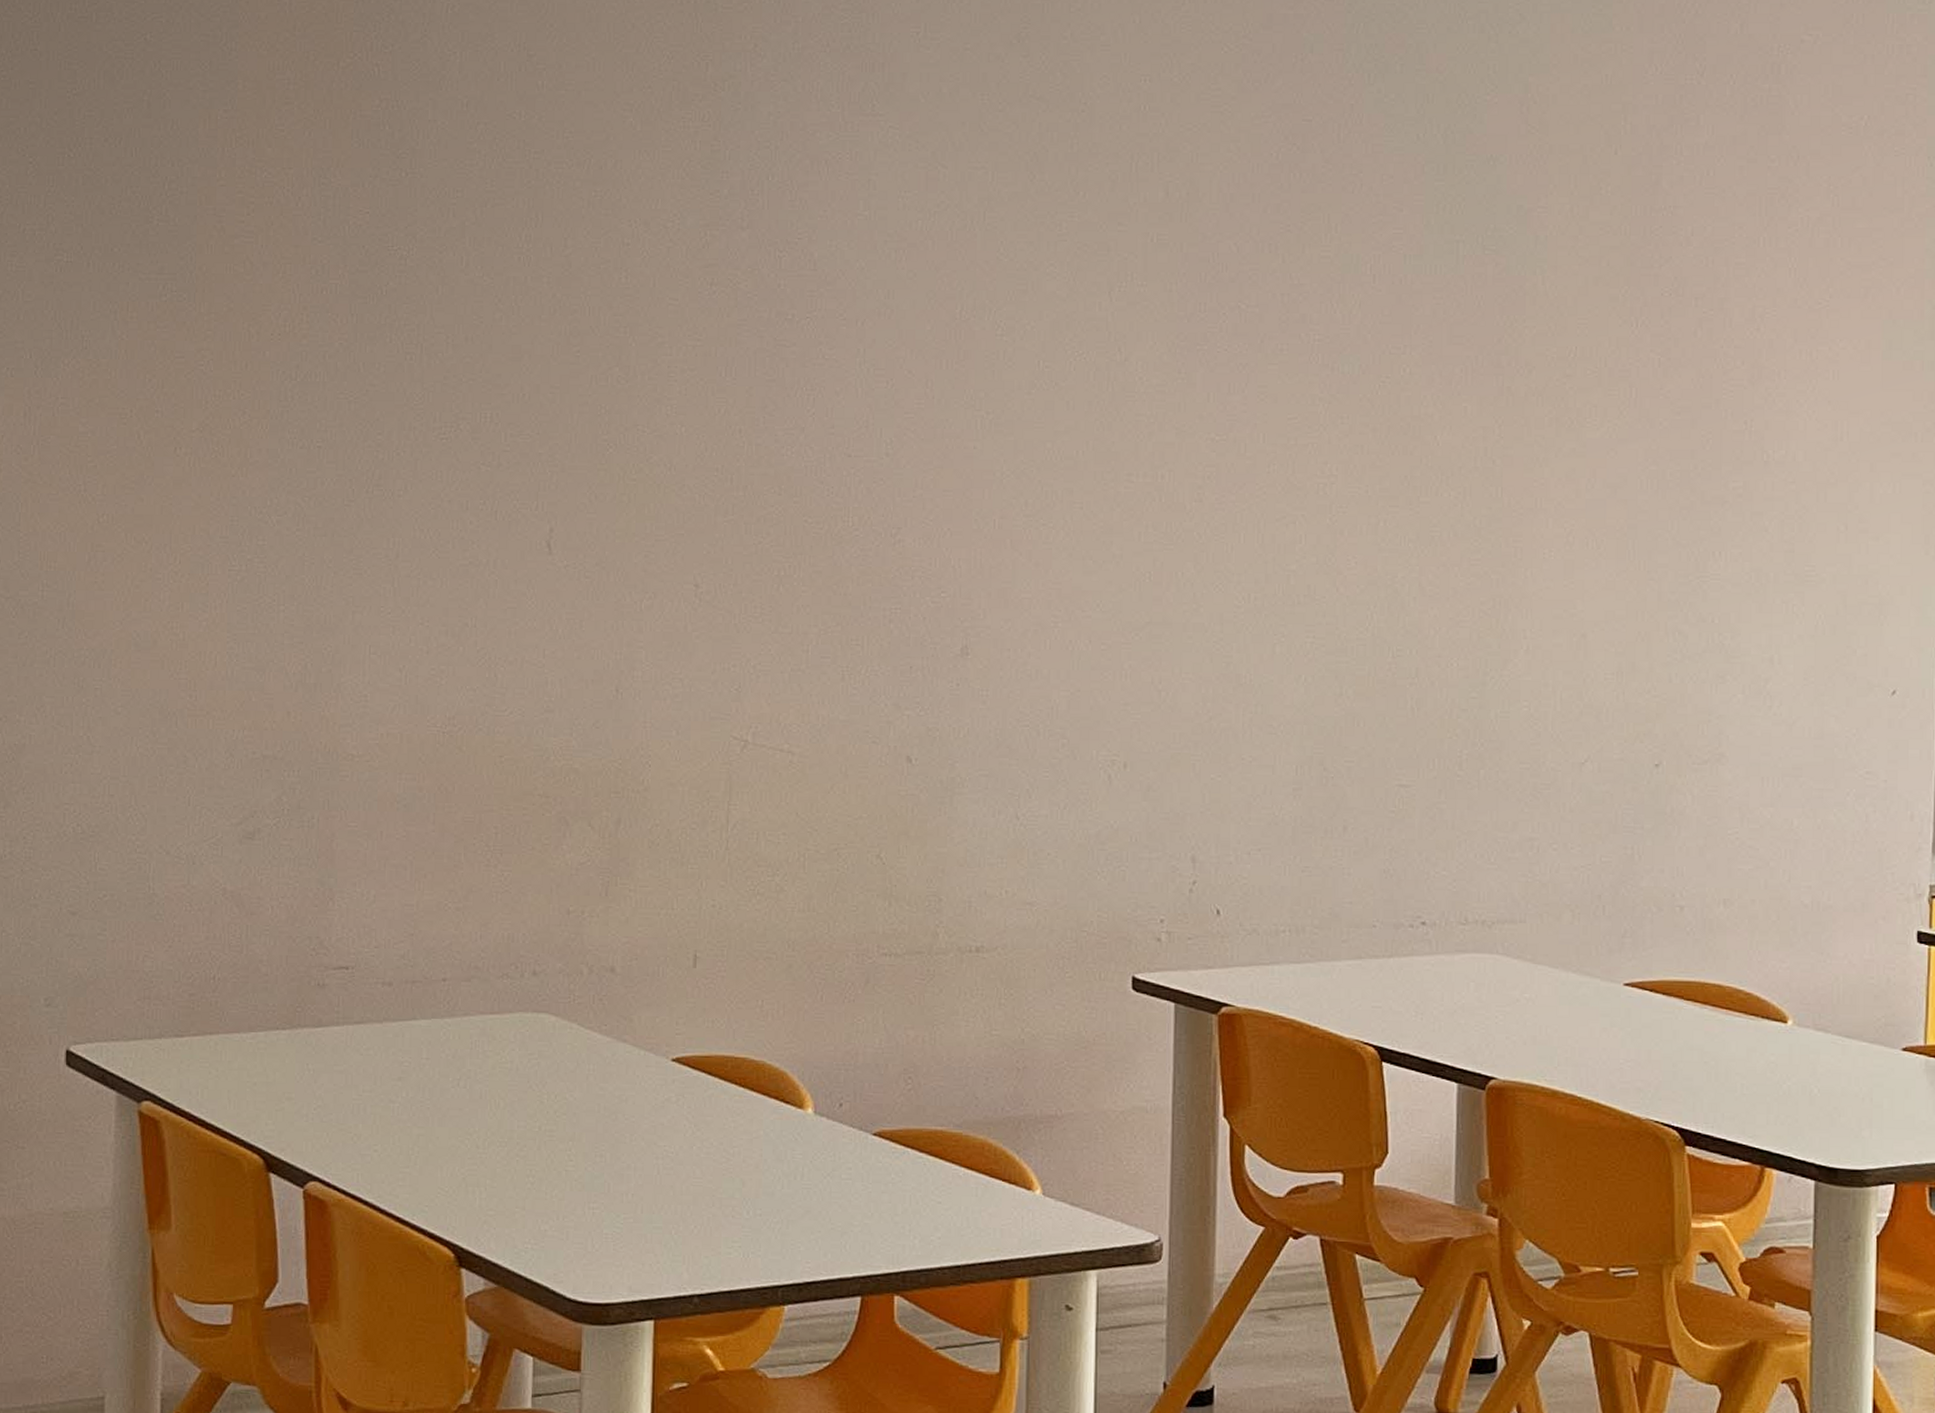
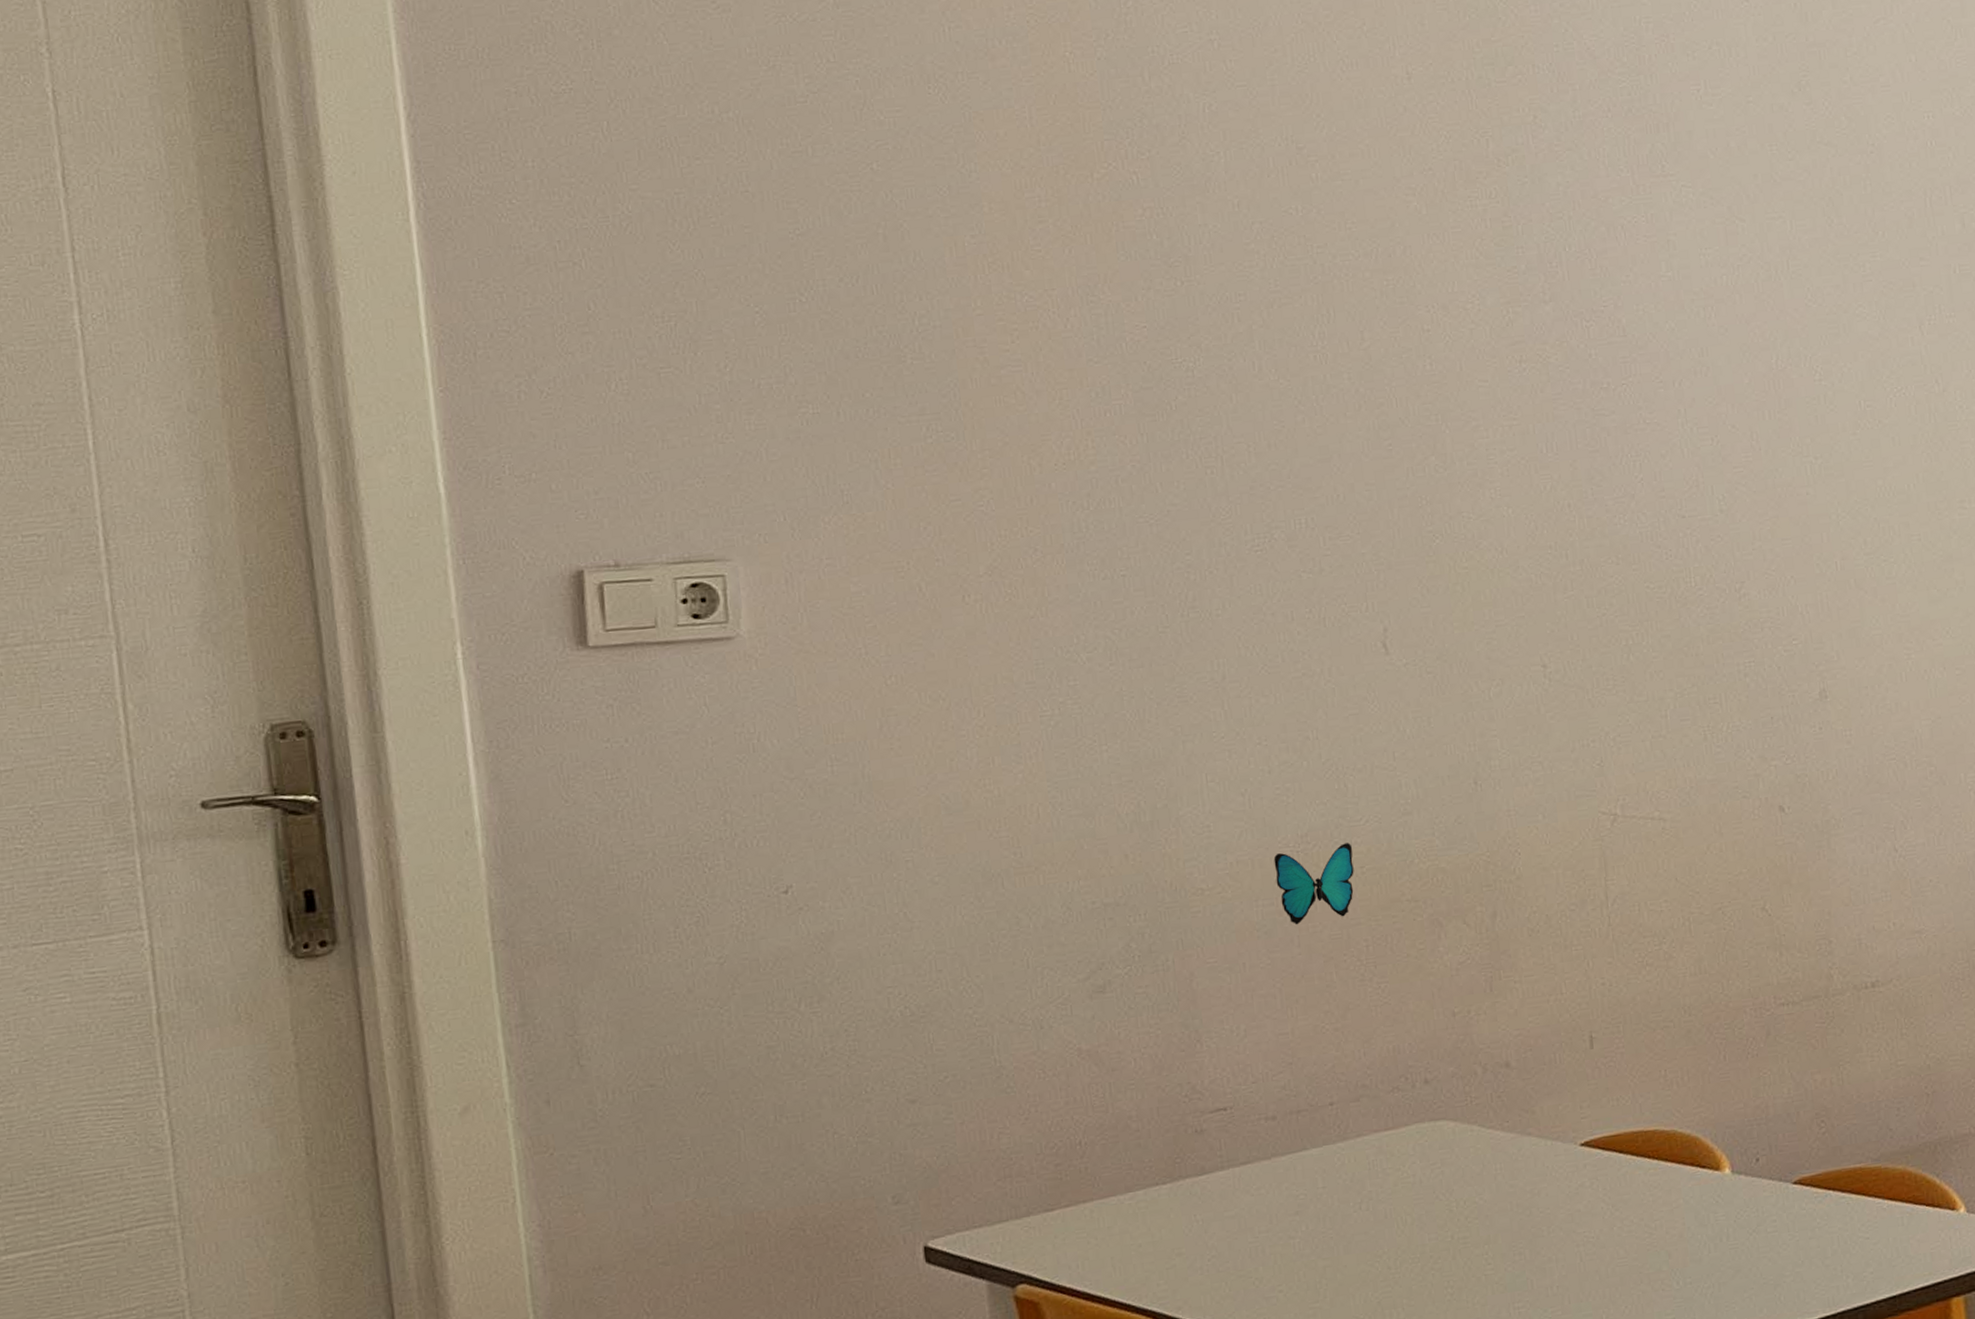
decorative butterfly: none [420,731,495,803] -> present [1273,843,1354,925]

